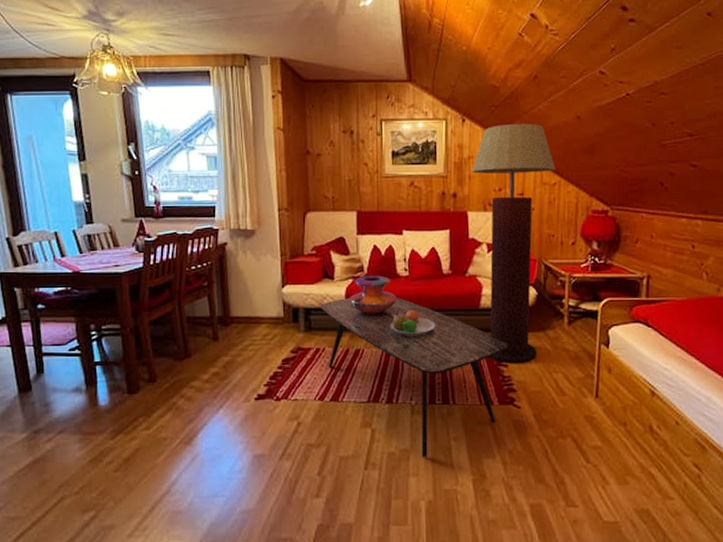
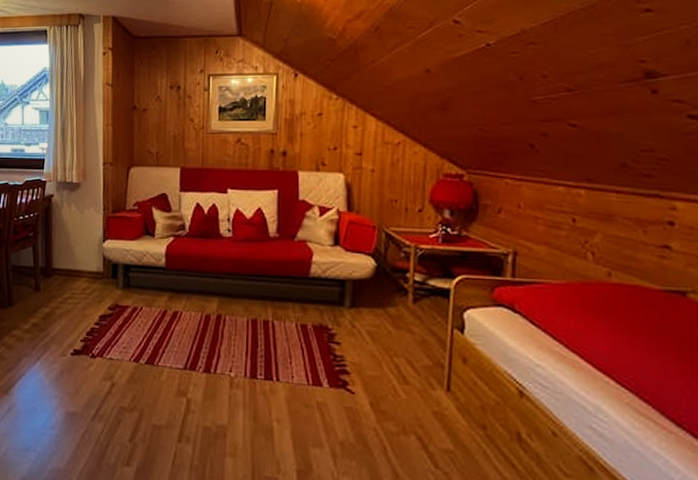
coffee table: present [319,297,508,458] -> none [139,257,341,438]
decorative vase: present [349,275,397,314] -> none [169,234,219,276]
fruit bowl: present [391,309,436,336] -> none [211,273,260,303]
floor lamp: present [472,123,555,363] -> none [304,77,399,342]

